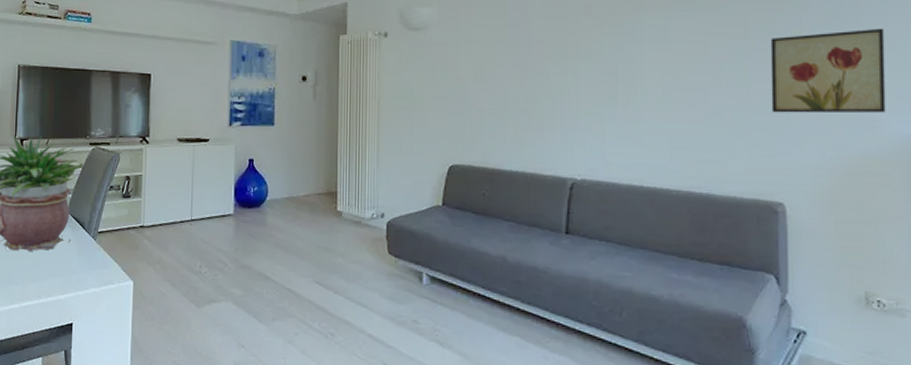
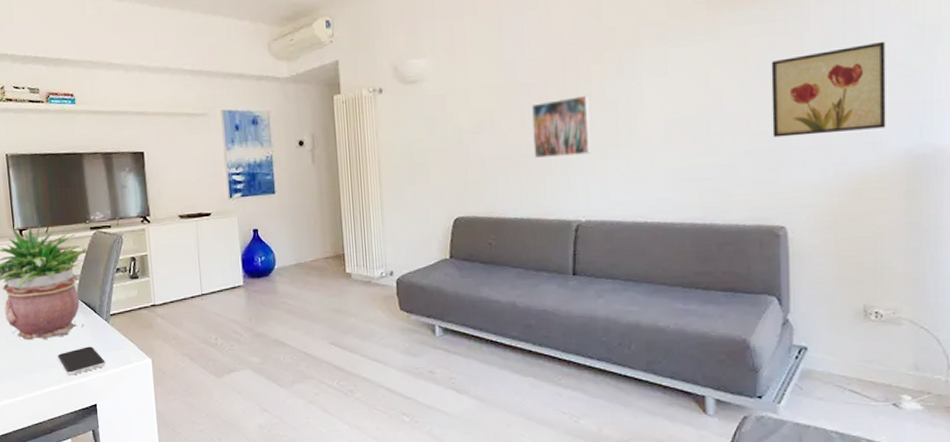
smartphone: none [39,262,87,291] -> present [57,346,106,376]
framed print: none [532,56,589,113] -> present [532,96,591,158]

